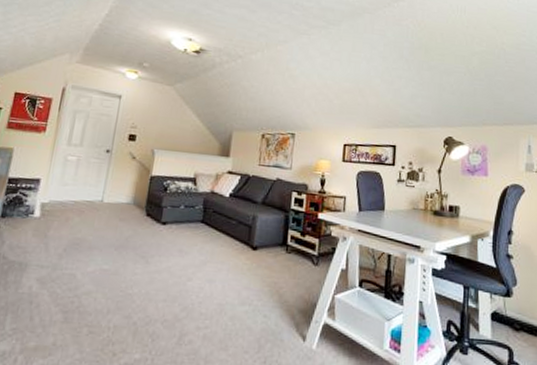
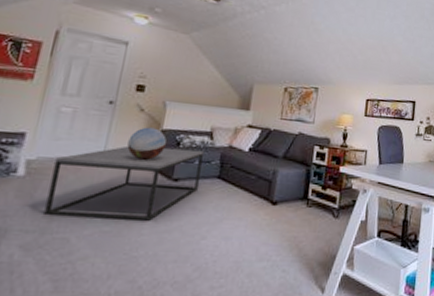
coffee table: none [55,191,188,261] -> present [44,145,204,221]
decorative globe: none [122,173,156,204] -> present [127,127,167,160]

